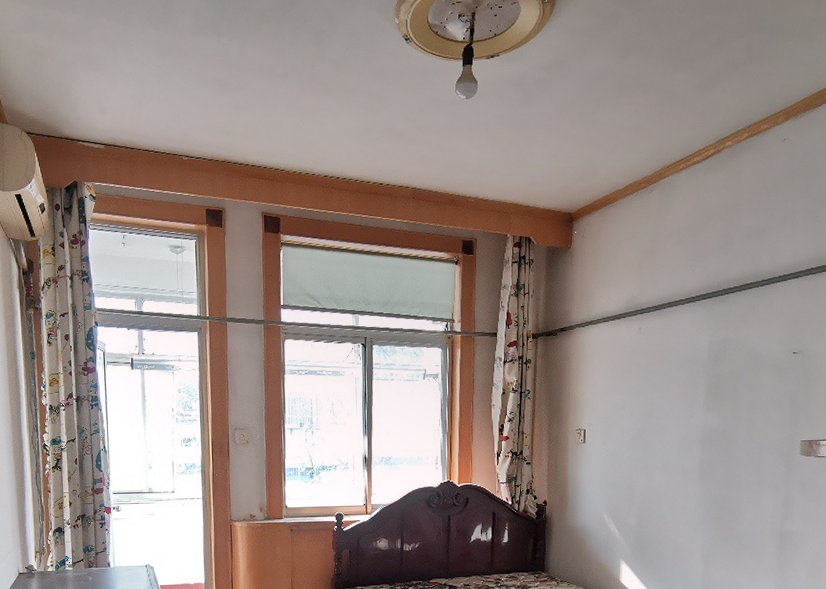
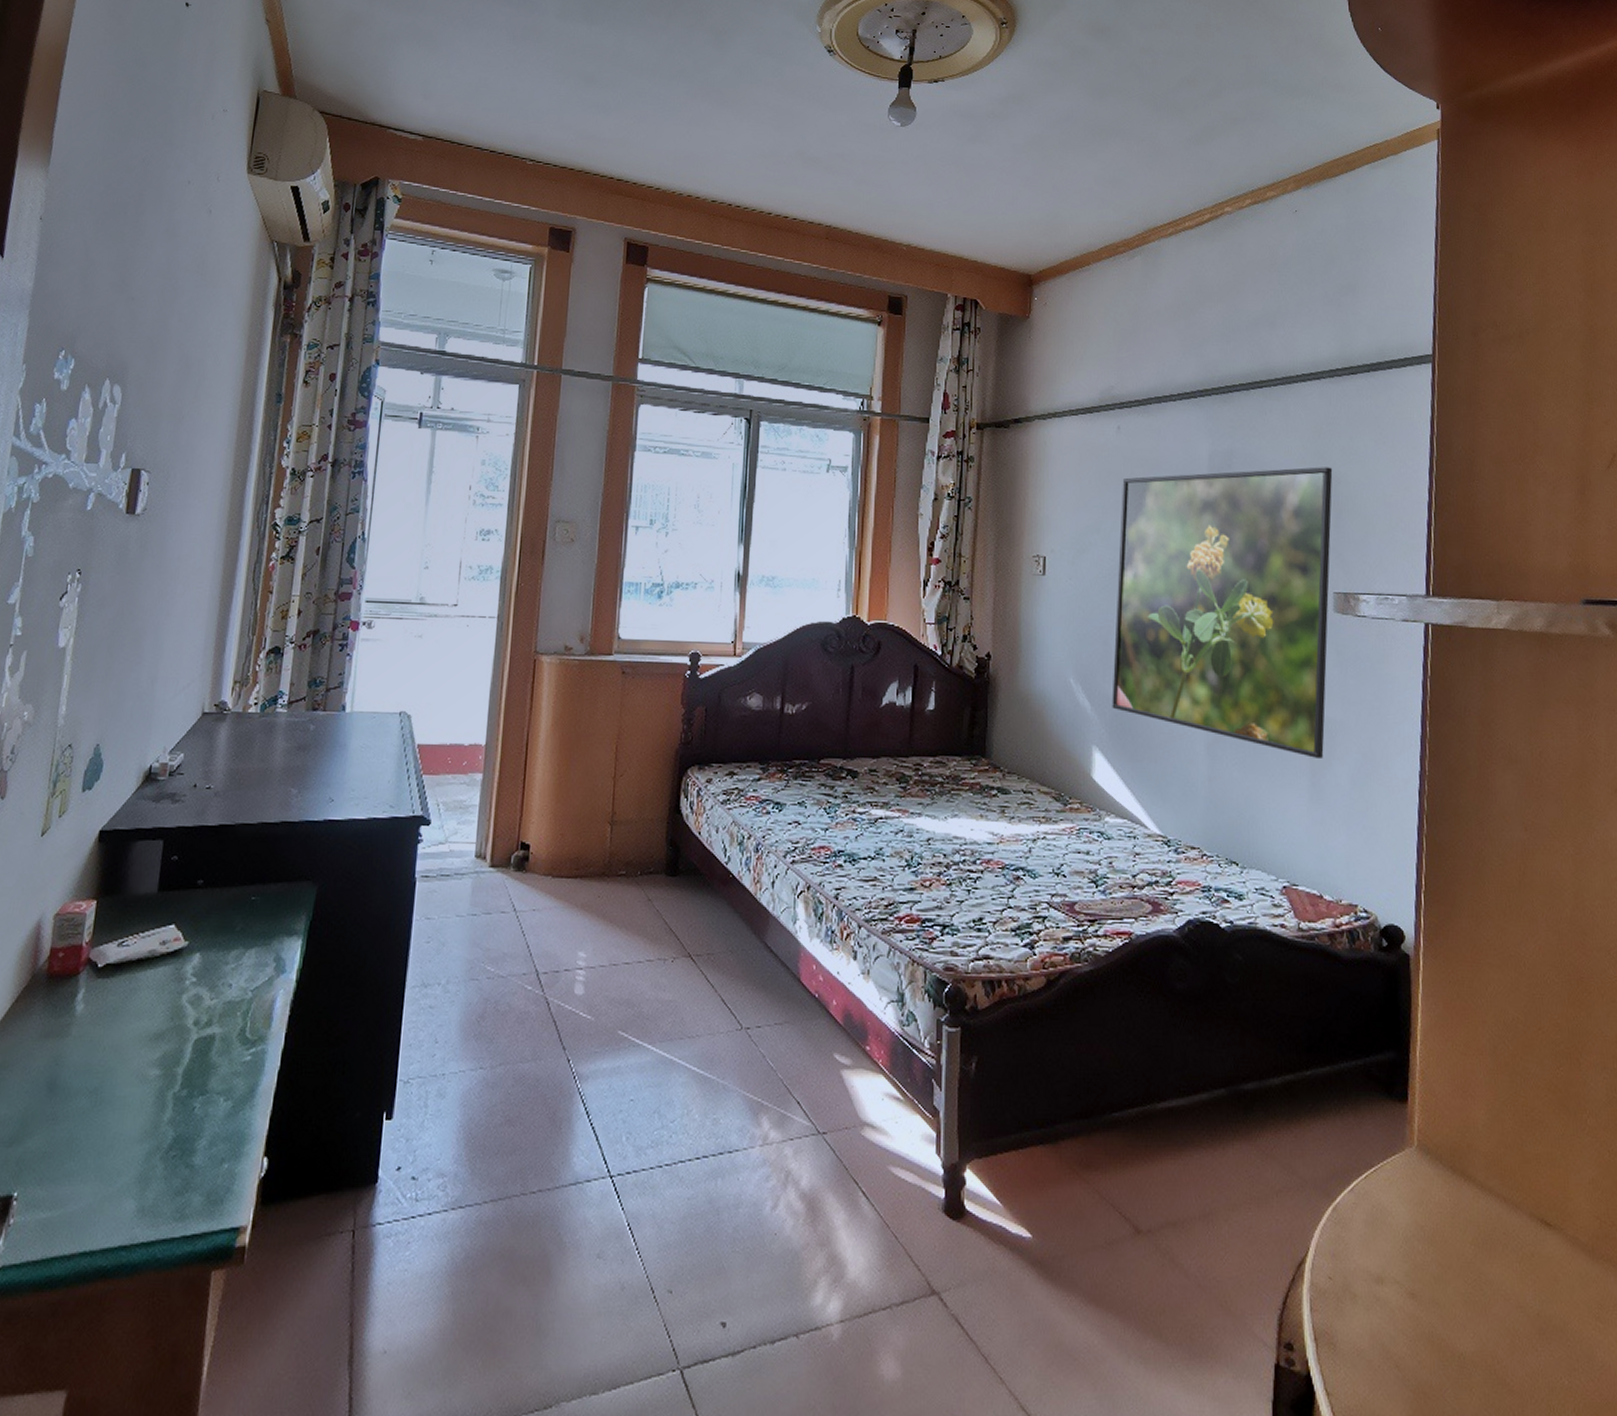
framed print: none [634,346,805,560] -> present [1112,467,1333,760]

